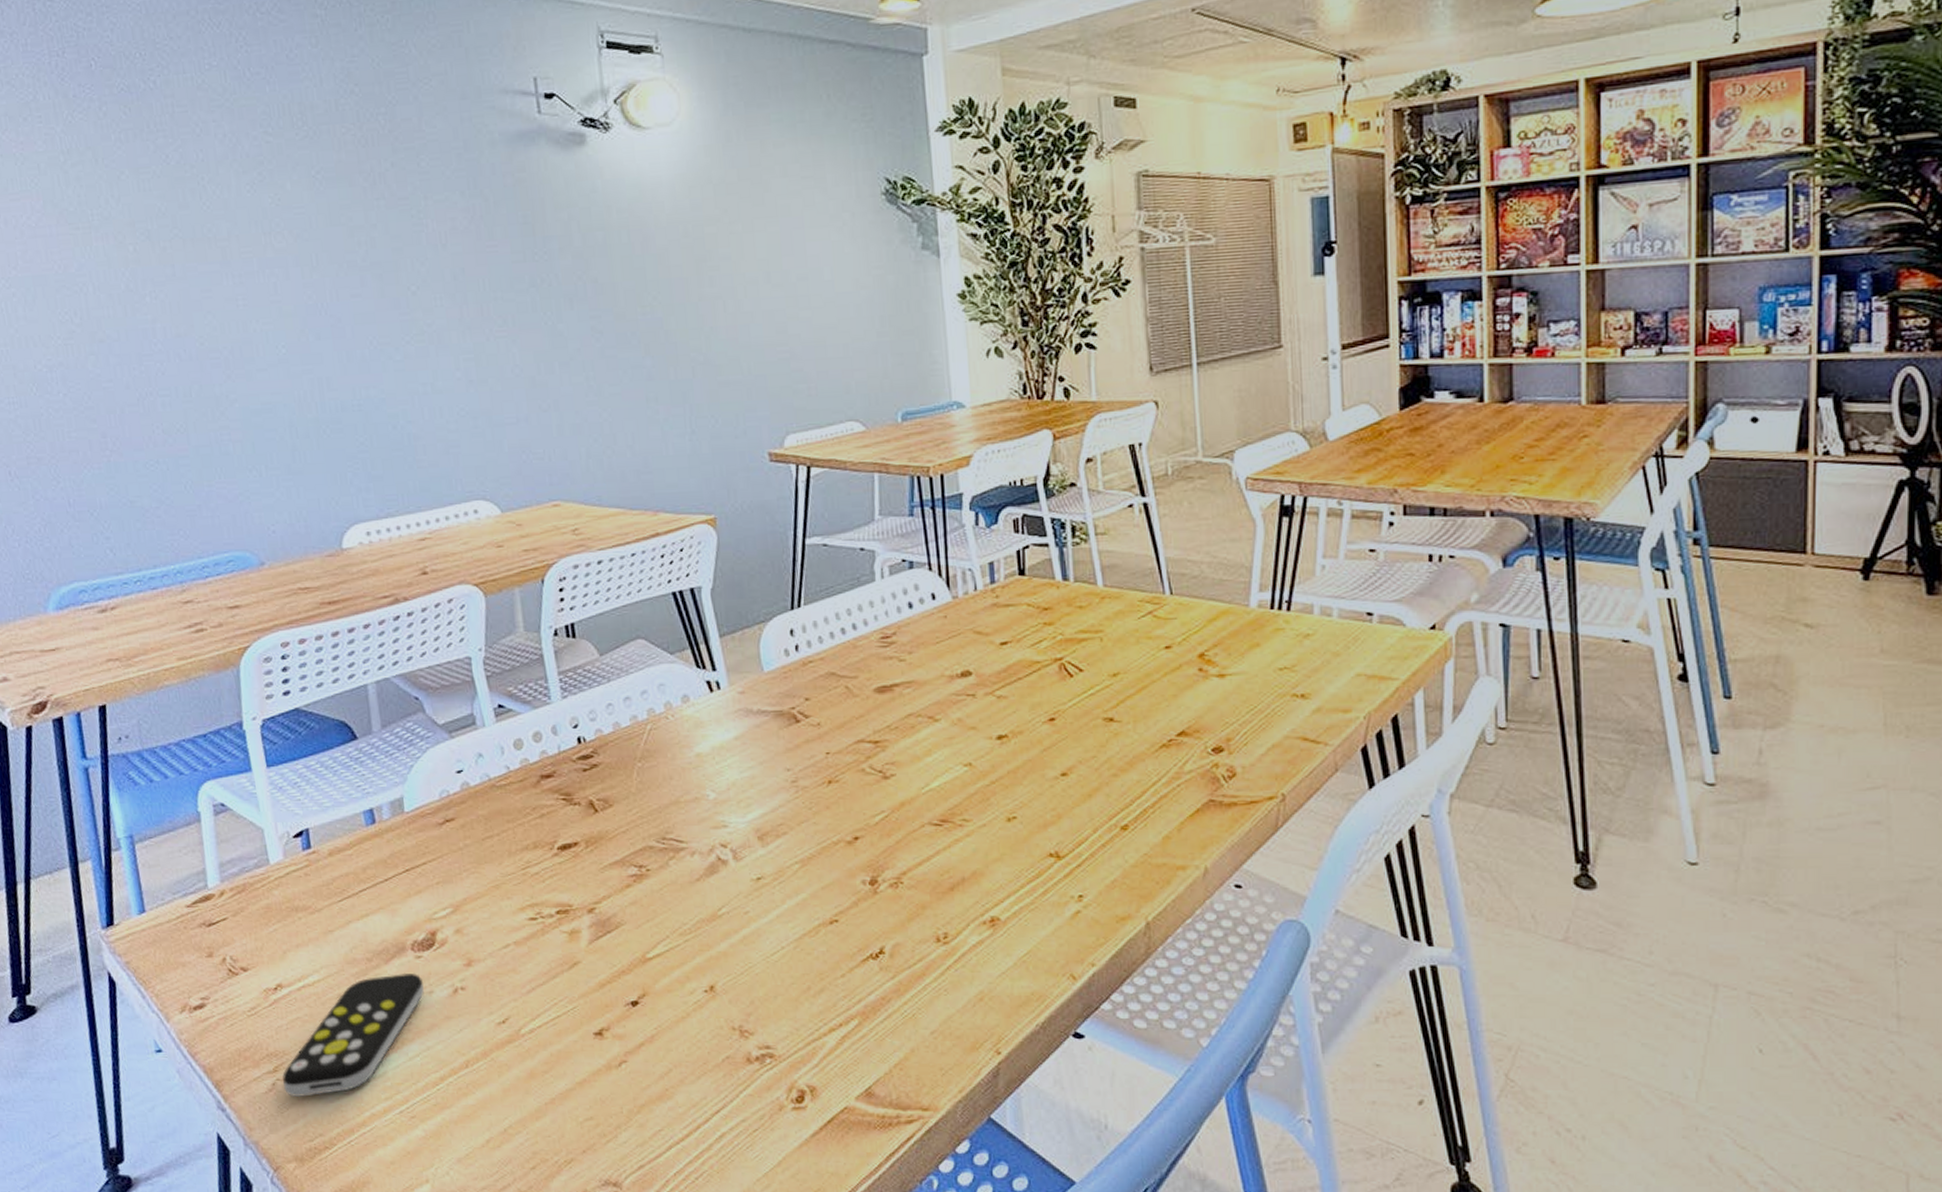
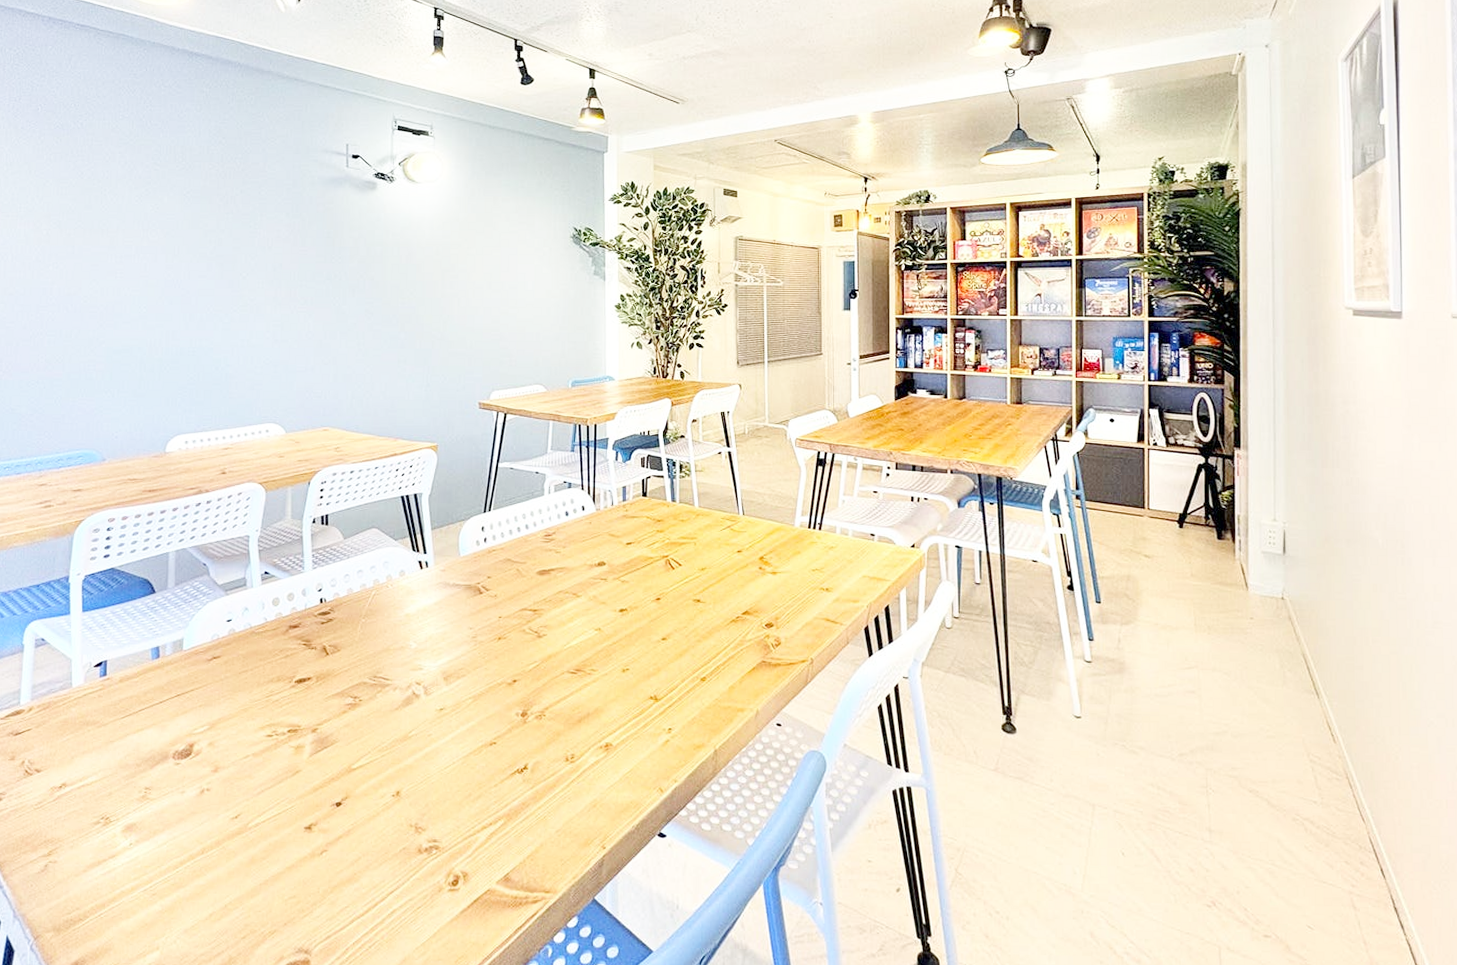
remote control: present [282,972,424,1098] -> none [53,776,178,877]

